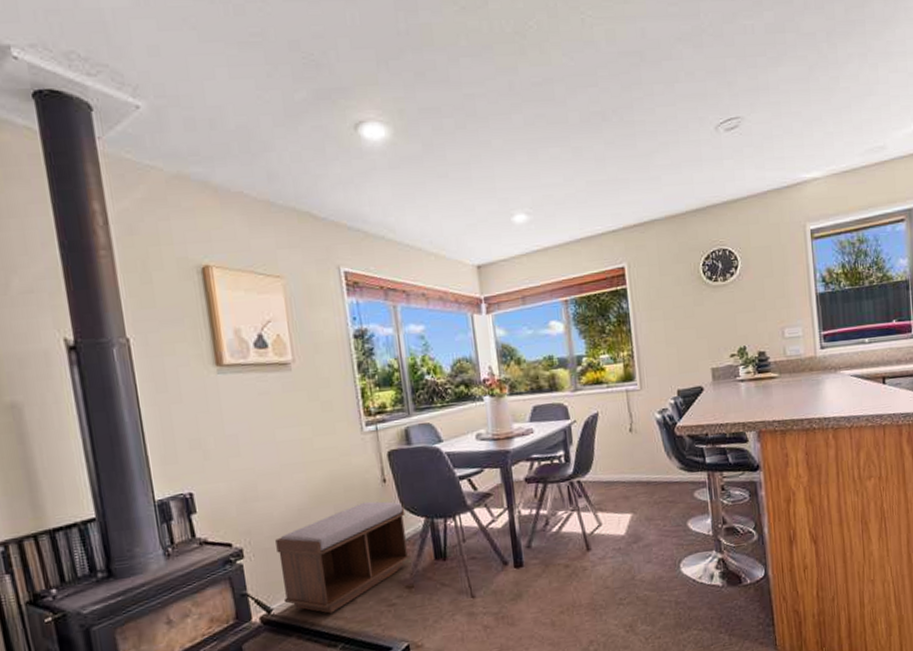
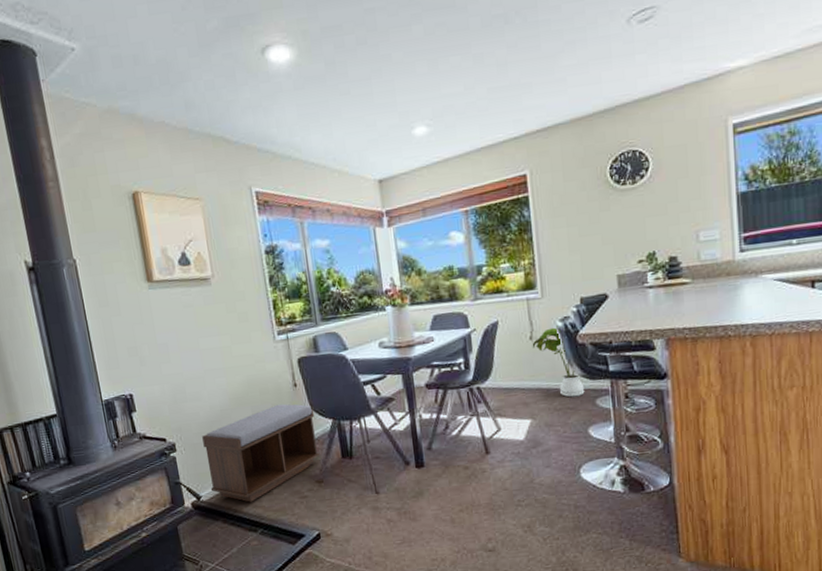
house plant: none [632,418,683,490] -> present [532,326,585,397]

